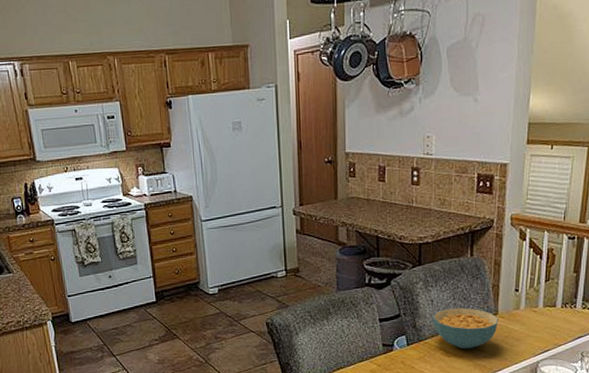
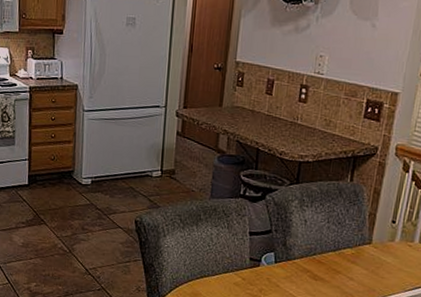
cereal bowl: present [433,307,498,350] -> none [304,231,372,276]

